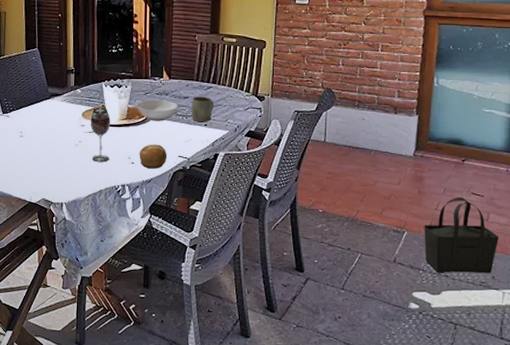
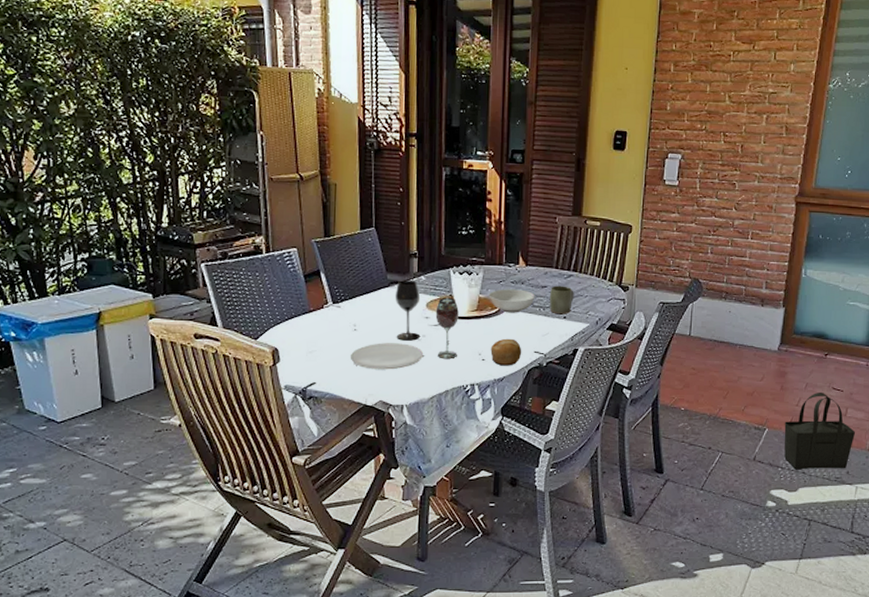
plate: none [17,147,80,171] -> present [350,343,424,370]
wineglass: none [55,93,77,146] -> present [395,280,421,341]

